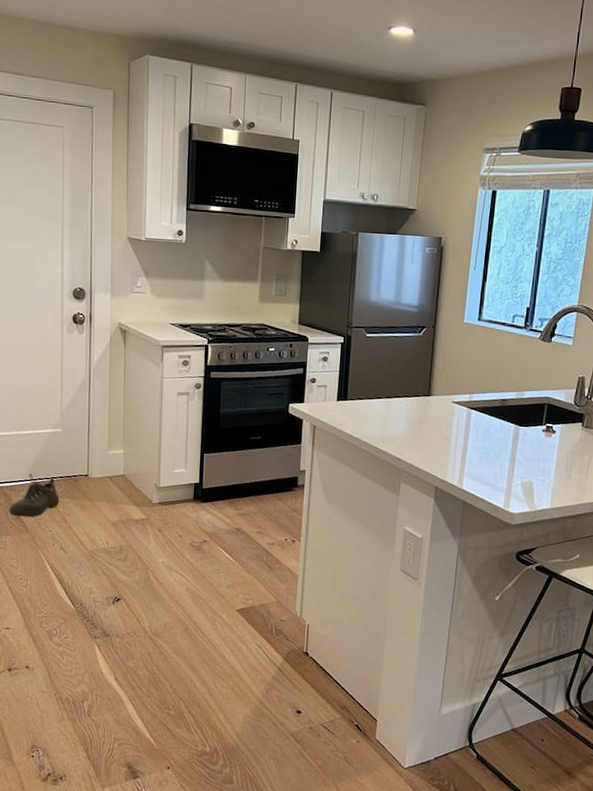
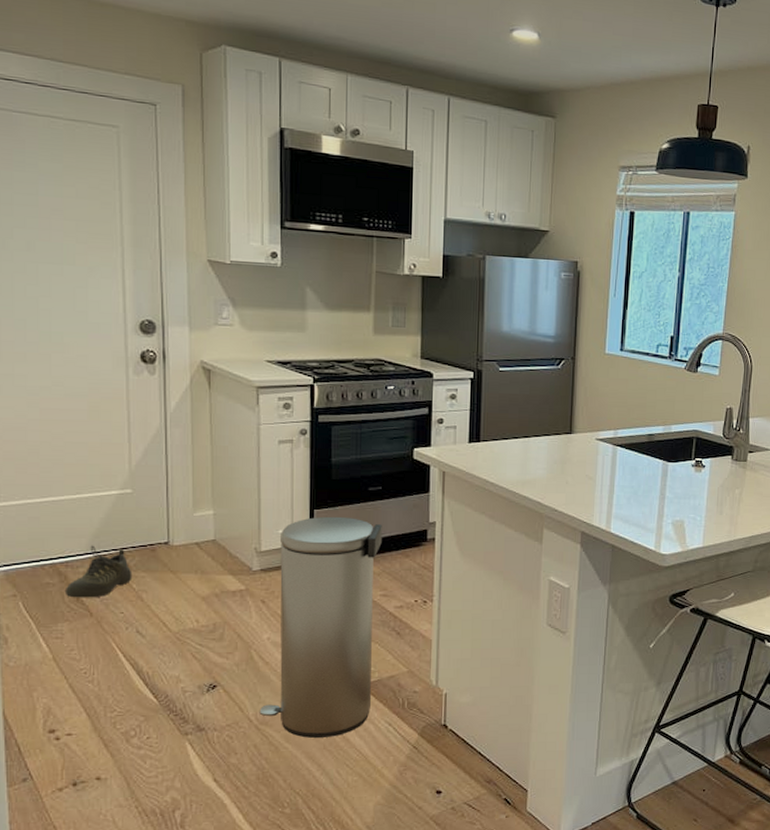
pedal bin: none [153,460,260,653] -> present [259,516,382,738]

